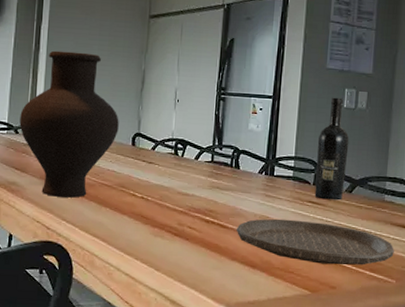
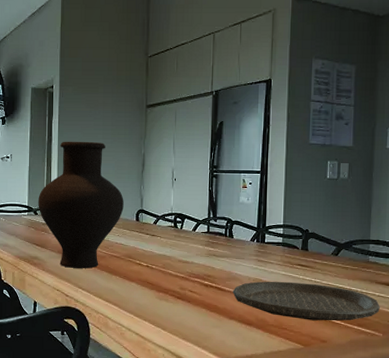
wine bottle: present [314,97,349,201] -> none [303,169,333,263]

